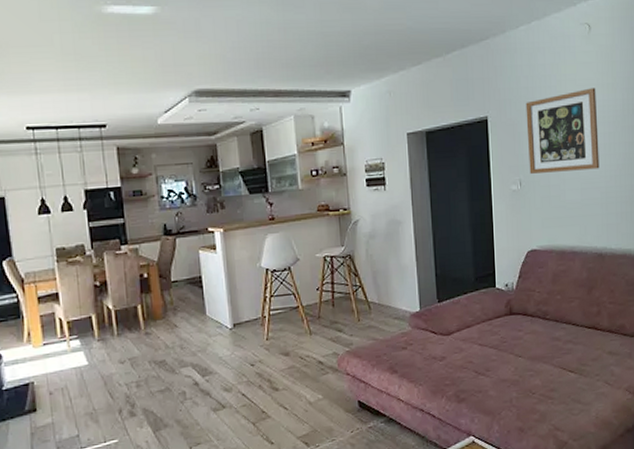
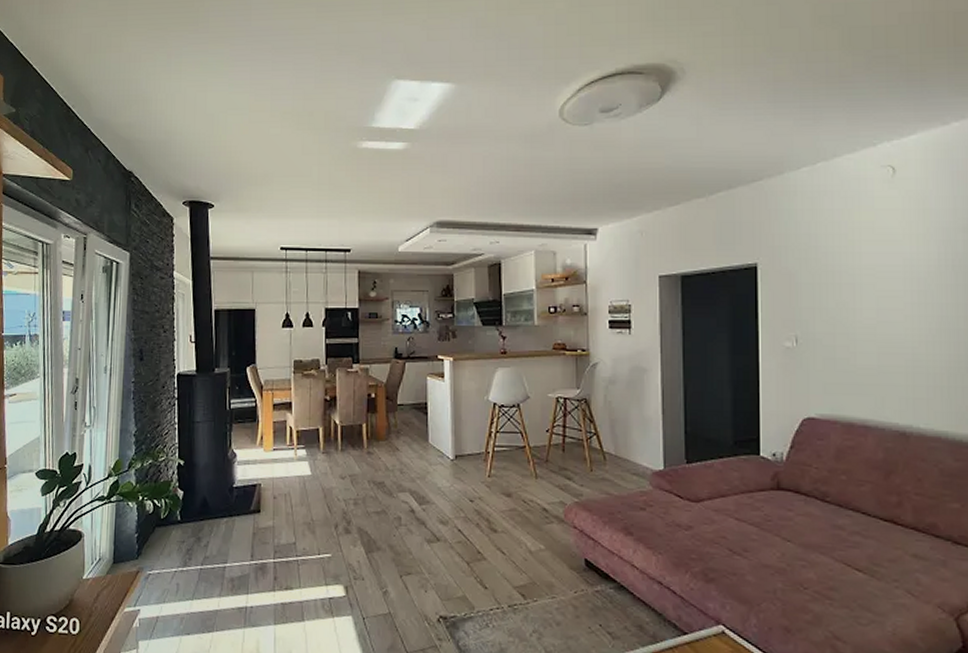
wall art: present [525,87,600,174] -> none [806,238,904,332]

